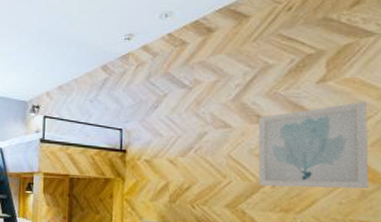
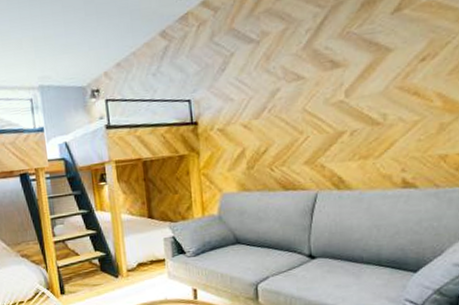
wall art: present [258,101,369,189] -> none [333,25,447,137]

